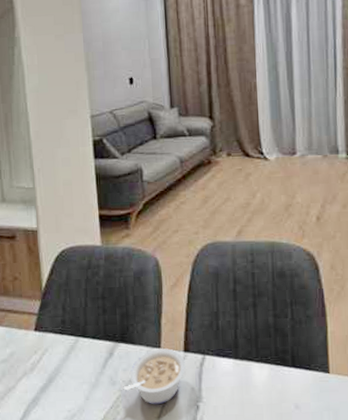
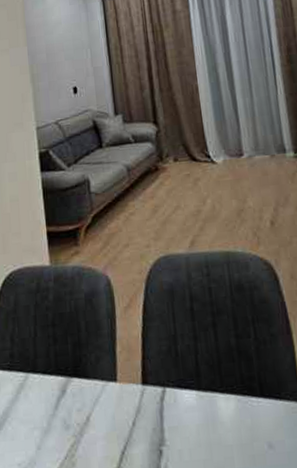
legume: present [123,348,186,405] -> none [77,381,145,452]

